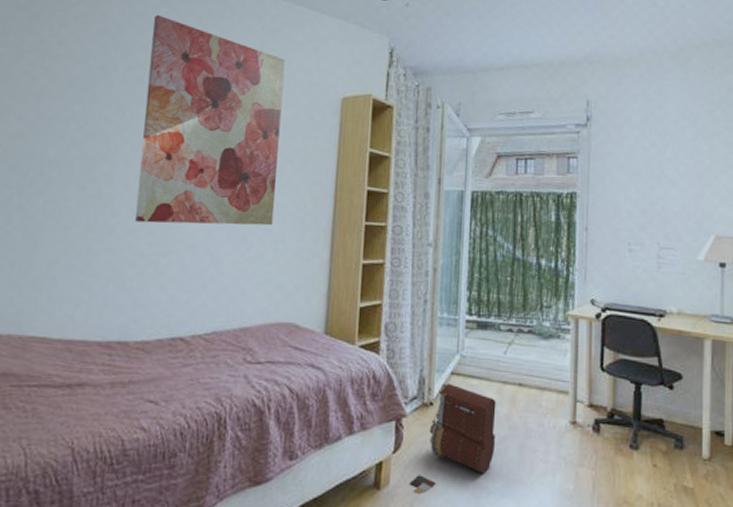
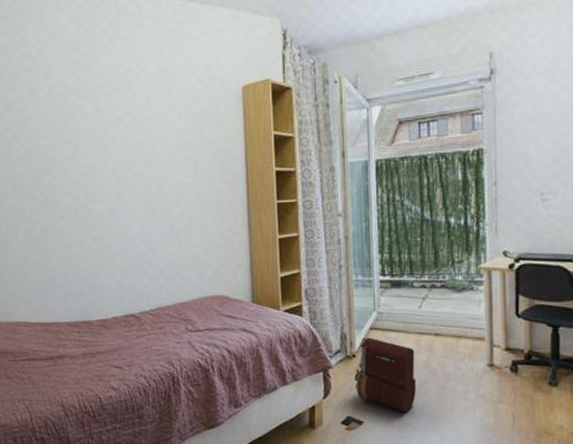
wall art: present [135,14,286,226] -> none [65,32,195,222]

